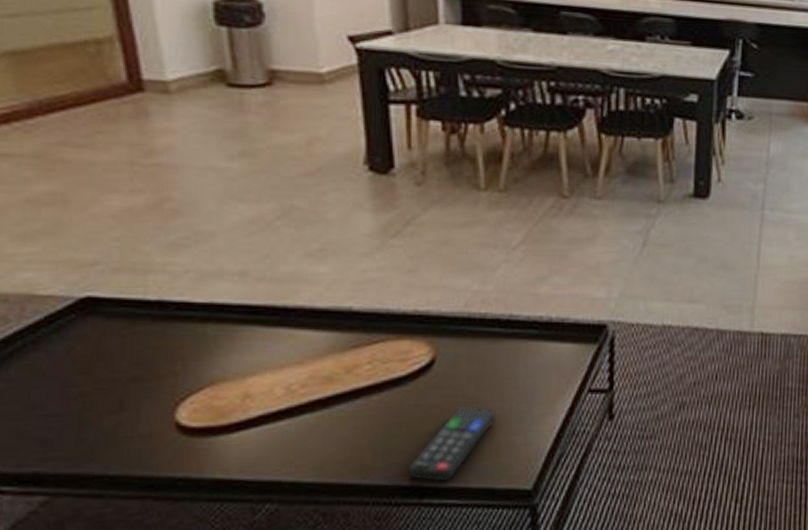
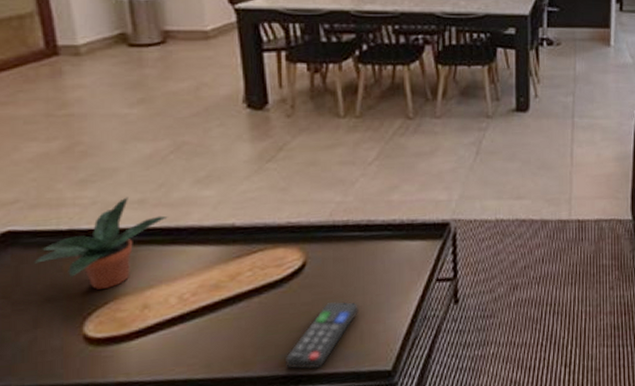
potted plant: none [116,267,274,372] -> present [32,197,168,289]

